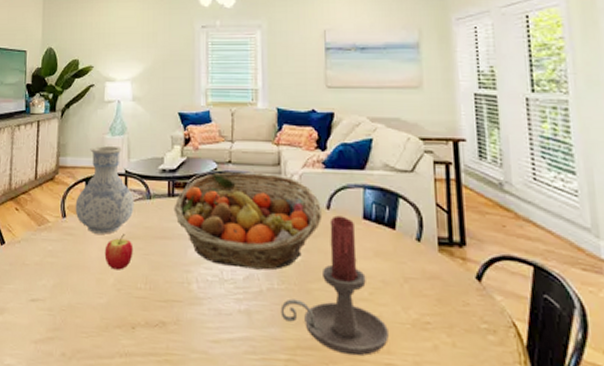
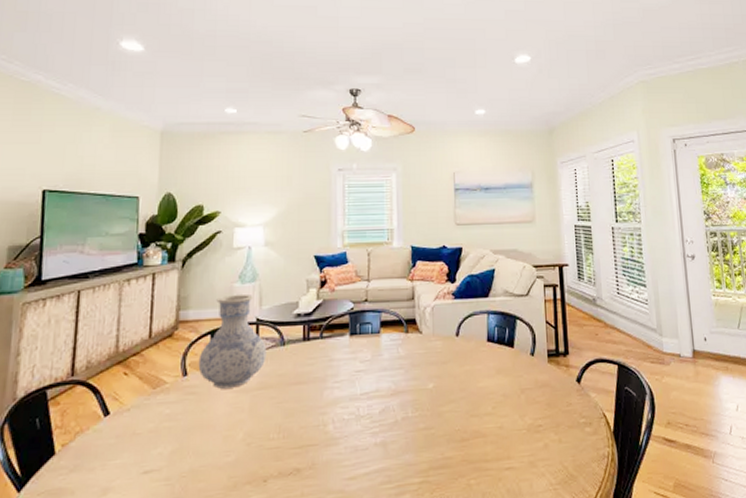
apple: present [104,234,134,270] -> none [232,385,266,424]
fruit basket: present [173,172,323,271] -> none [309,308,453,402]
candle holder: present [280,215,389,357] -> none [414,341,508,467]

